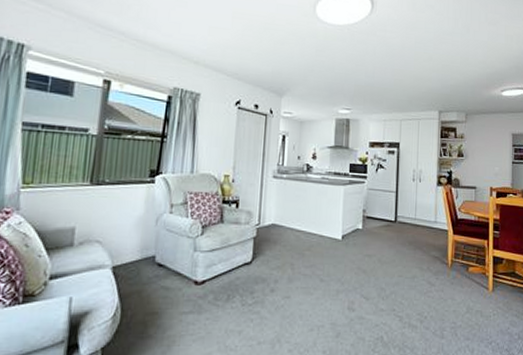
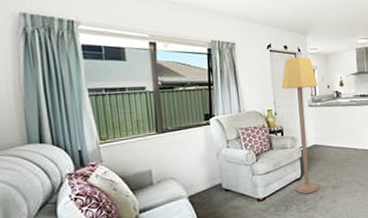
lamp: none [242,119,288,284] -> present [281,56,320,194]

